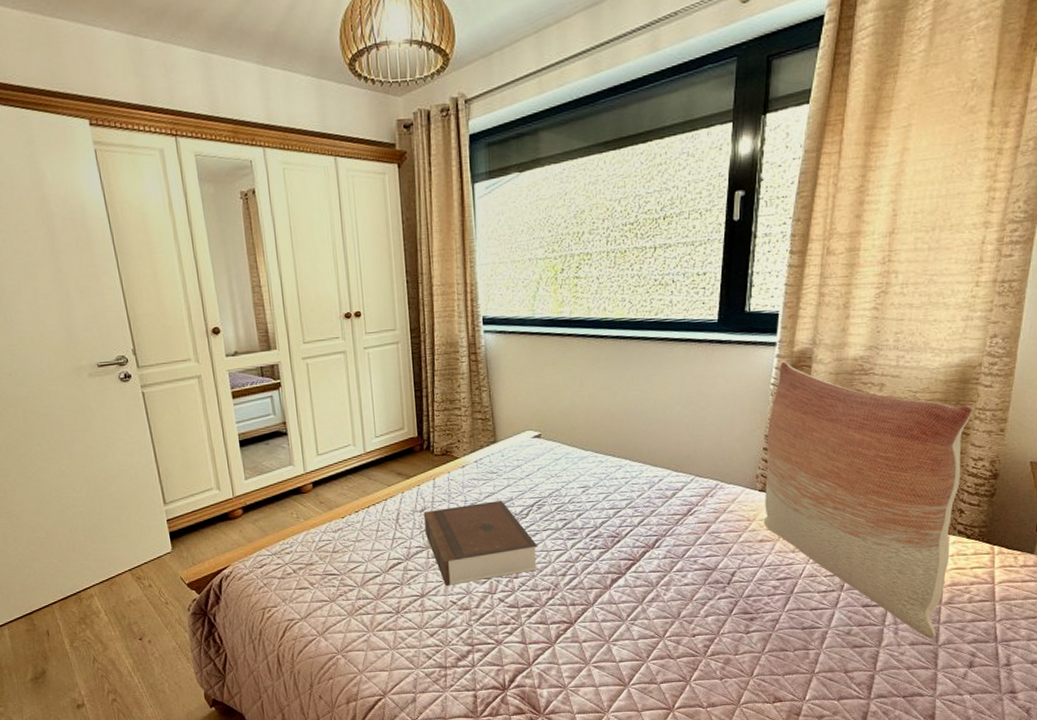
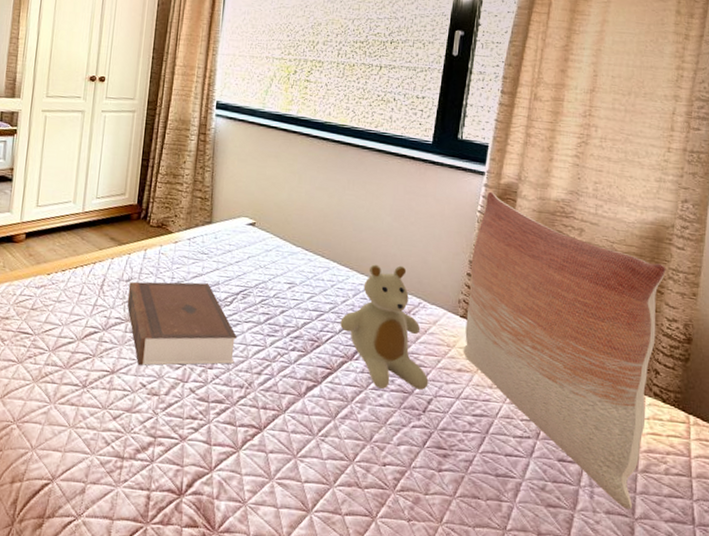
stuffed bear: none [638,451,731,570] -> present [340,264,429,390]

